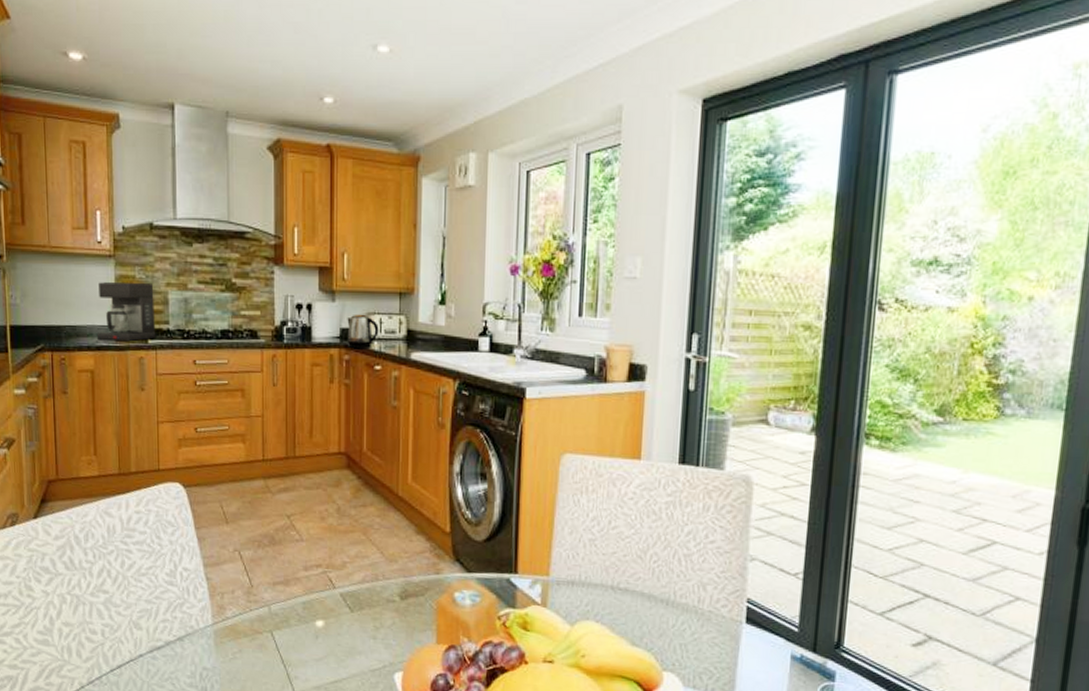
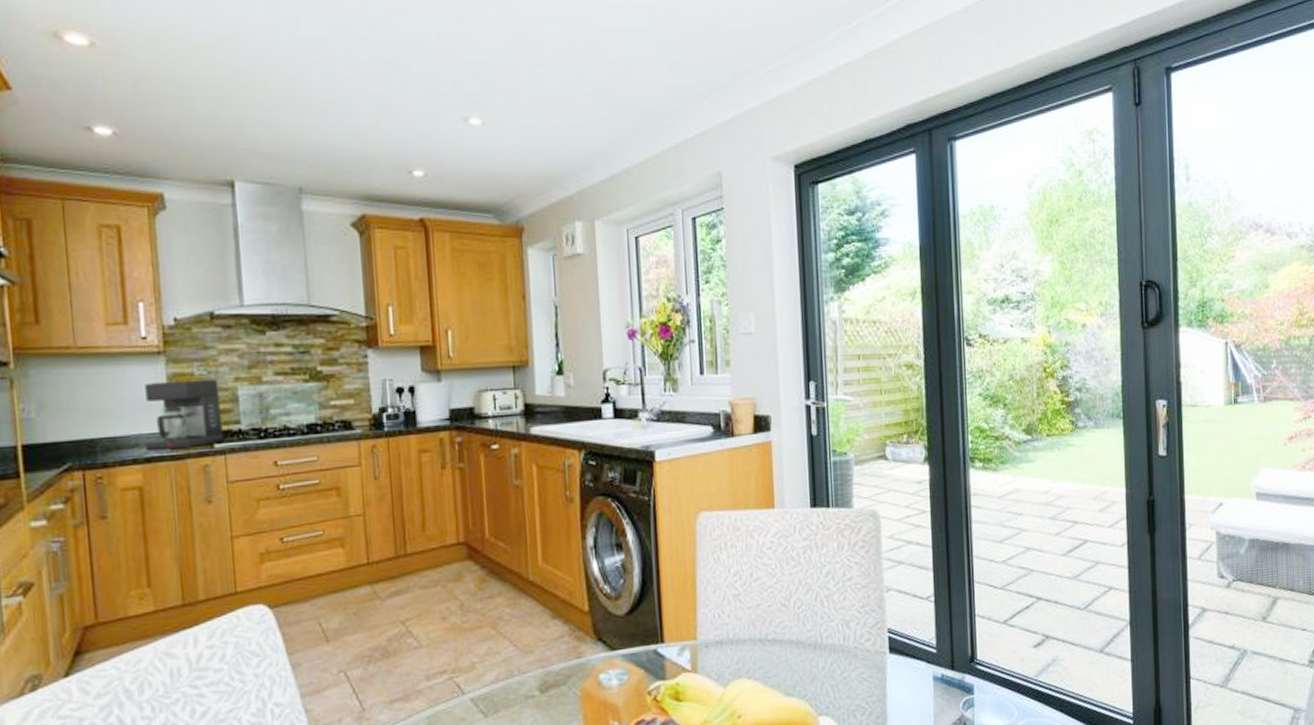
kettle: present [347,314,379,350] -> none [456,392,493,430]

